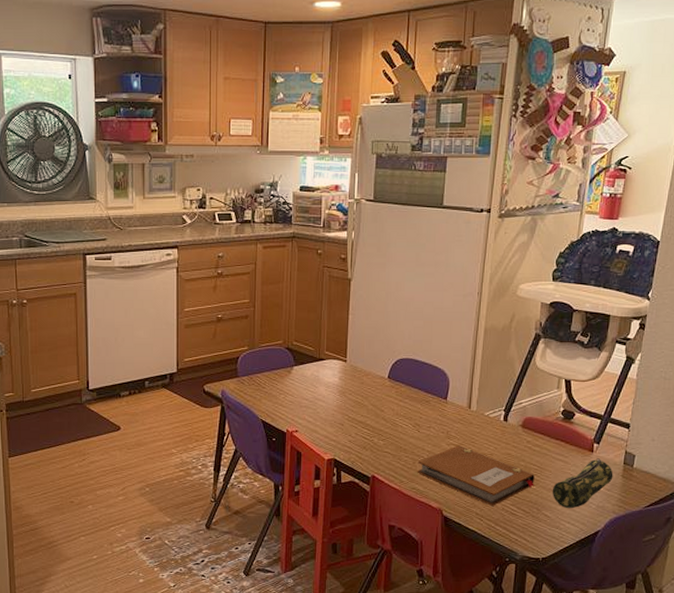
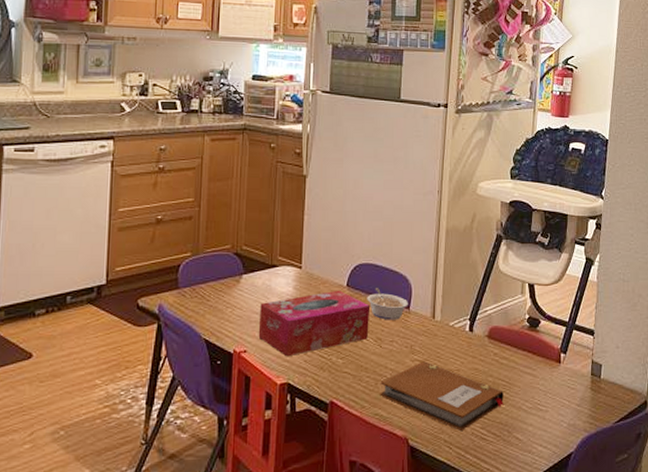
tissue box: none [308,381,410,437] -> present [258,290,371,357]
legume: none [407,380,446,409] -> present [367,288,409,320]
pencil case: present [552,458,613,509] -> none [522,370,582,429]

